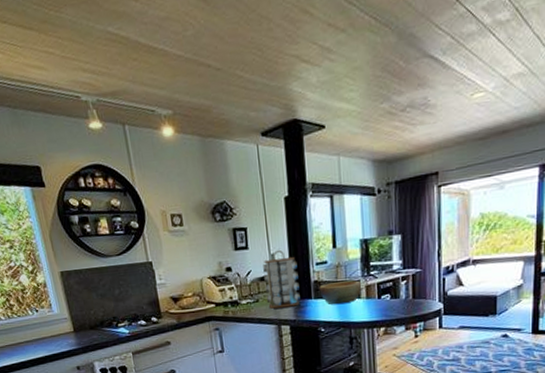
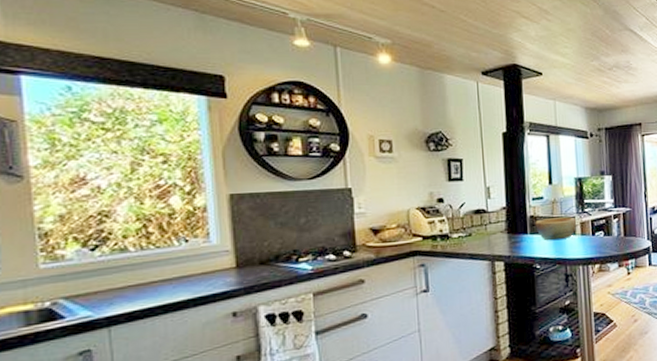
spice rack: present [263,249,300,309] -> none [478,183,516,244]

